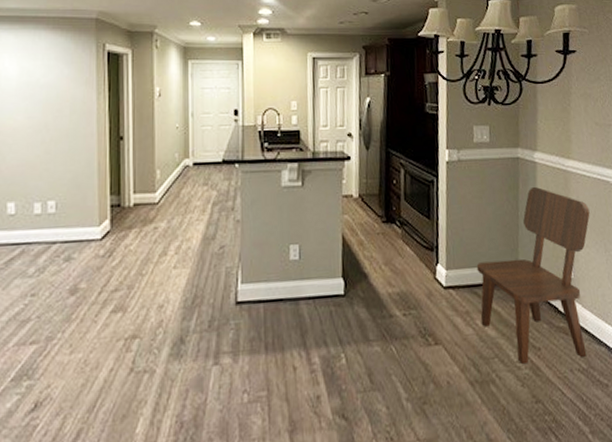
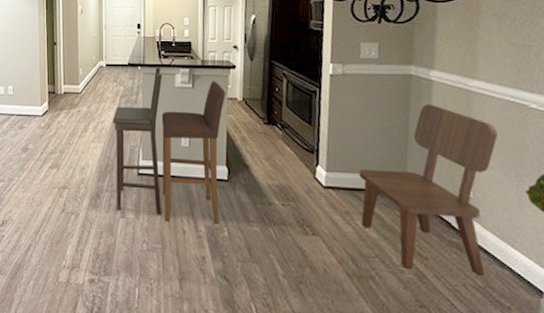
bar stool: none [202,163,267,356] -> present [112,67,163,215]
bar stool: none [265,176,341,359] -> present [161,81,226,224]

